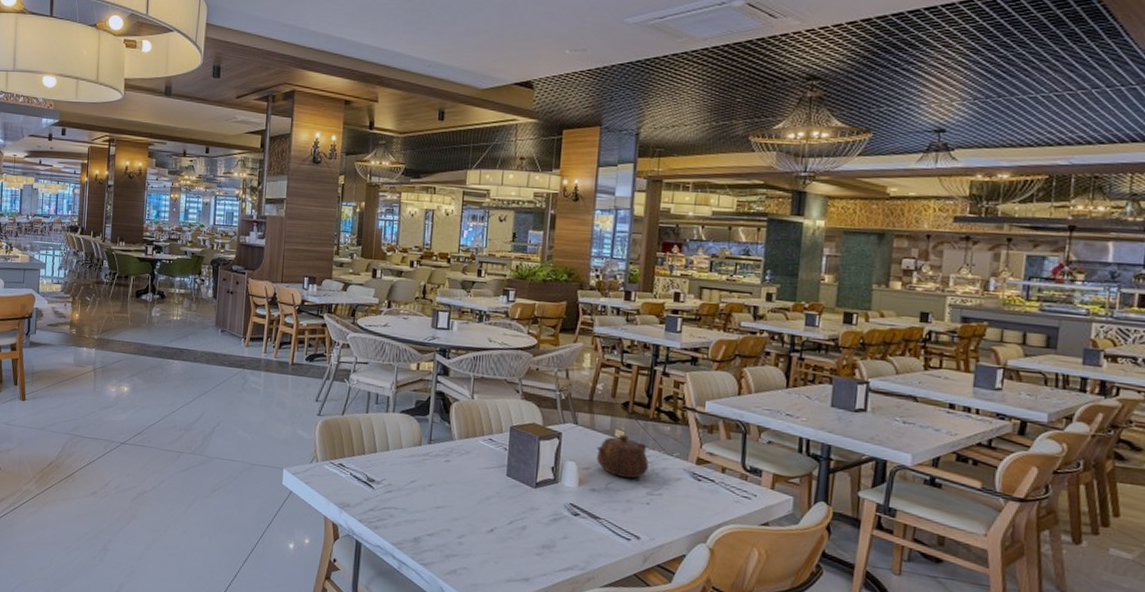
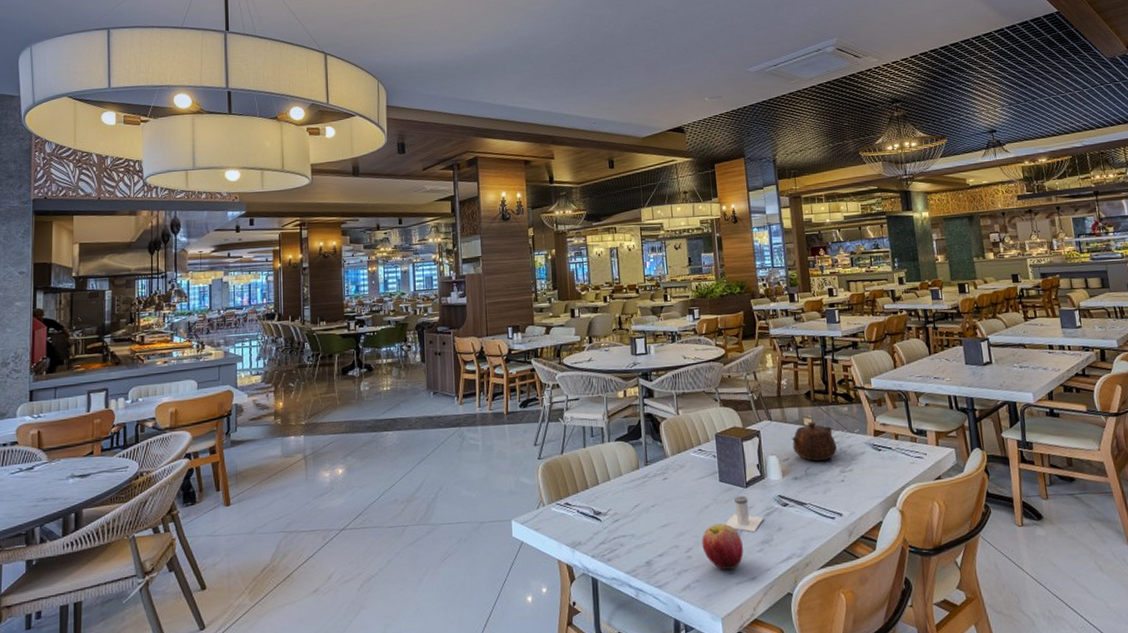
apple: none [476,517,521,566] -> present [701,523,743,570]
salt shaker: none [505,494,549,534] -> present [725,495,764,532]

